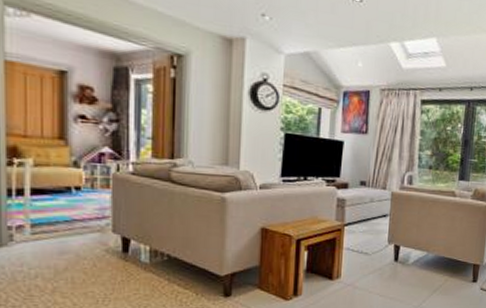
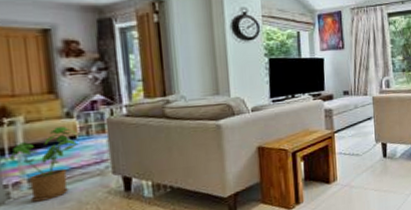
house plant: none [17,175,83,249] -> present [10,126,79,202]

